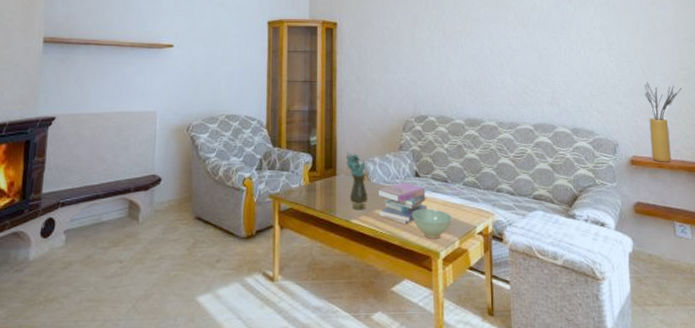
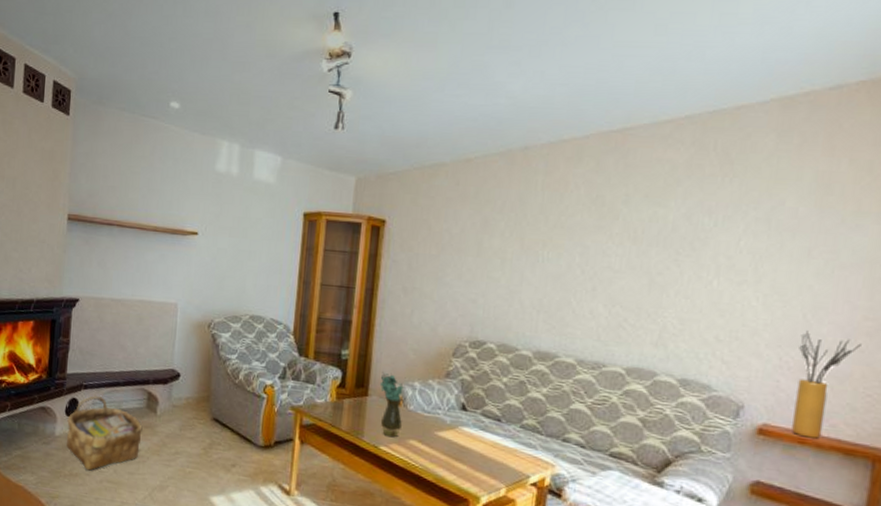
woven basket: none [42,212,124,292] -> present [66,396,143,471]
books: present [378,182,427,225] -> none [412,413,473,461]
bowl: present [412,209,452,239] -> none [452,446,501,482]

